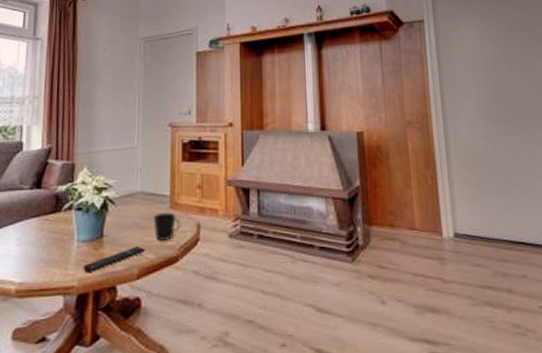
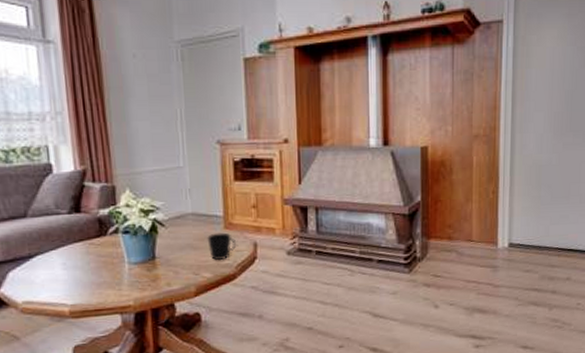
remote control: present [83,246,146,273] -> none [137,266,202,293]

